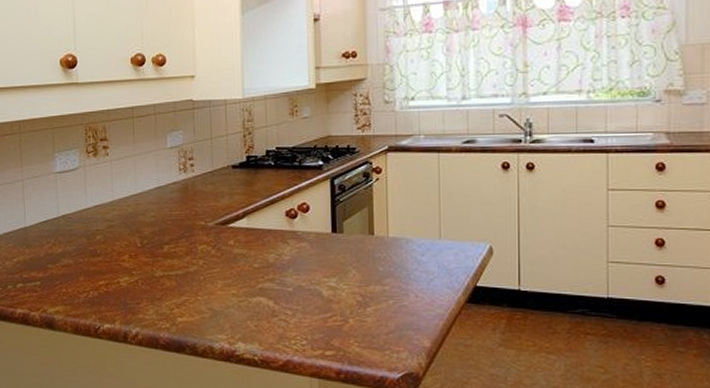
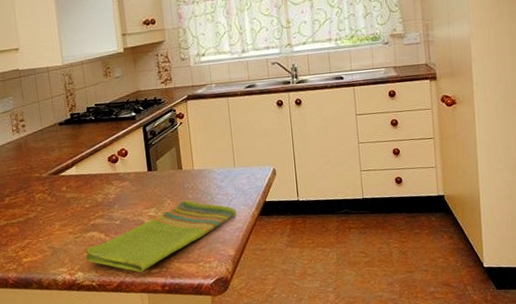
dish towel: none [248,272,438,353] -> present [85,199,237,273]

